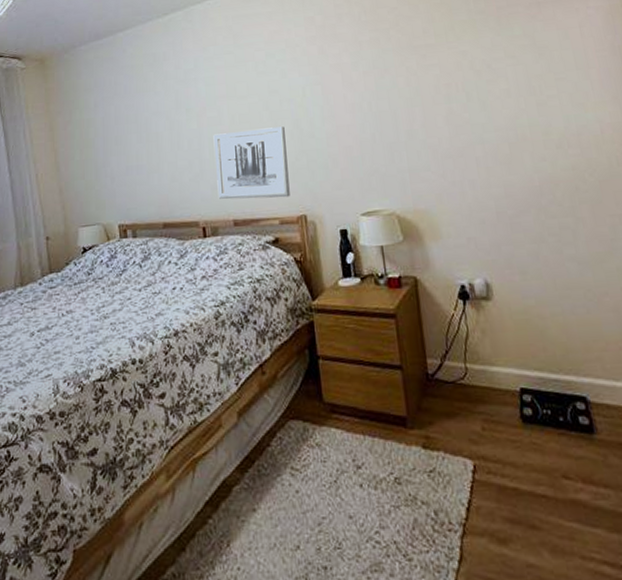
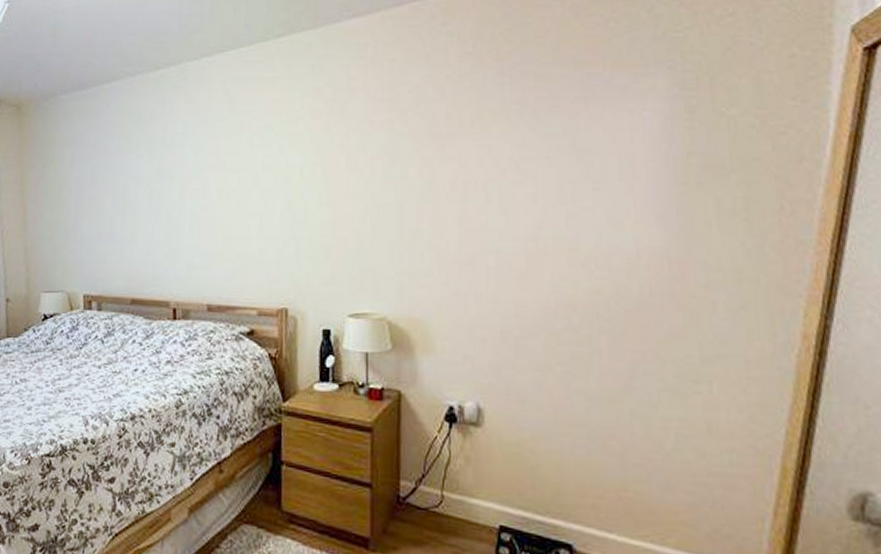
wall art: present [213,126,290,199] -> none [193,208,275,287]

